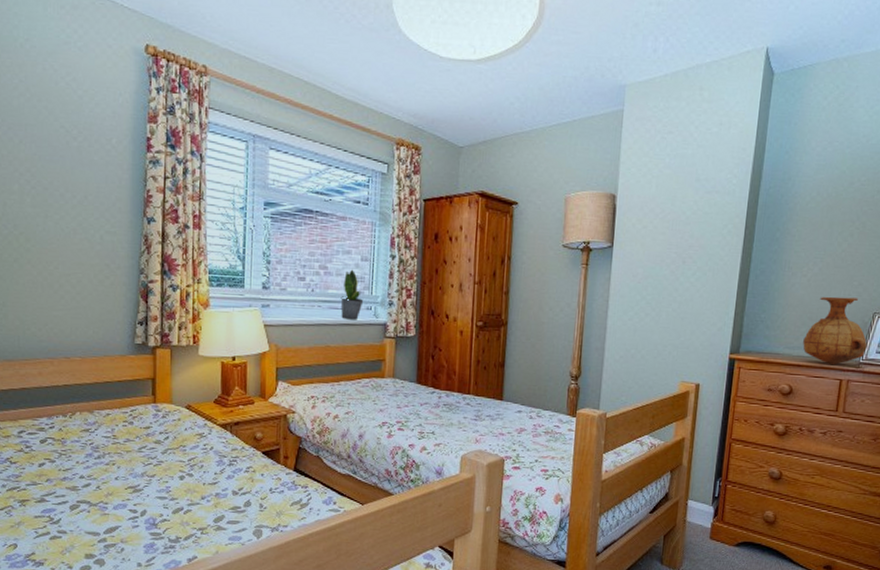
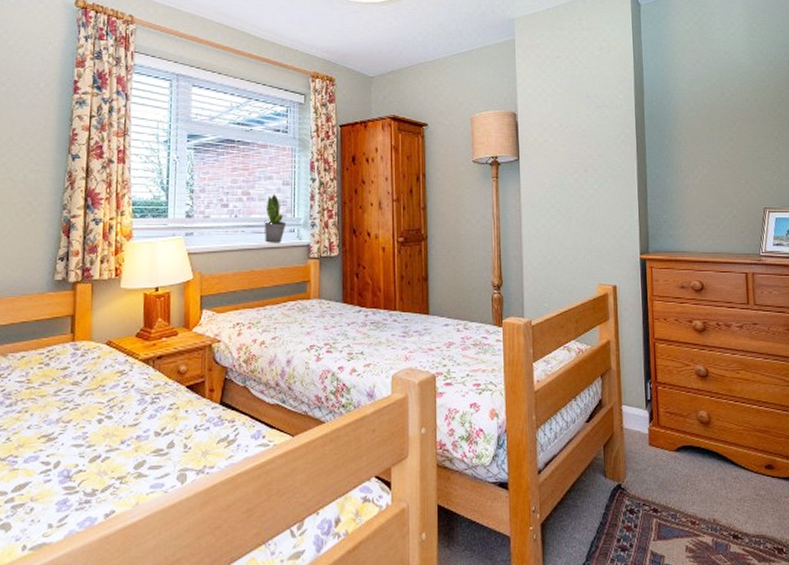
vase: present [803,296,868,366] -> none [705,195,764,260]

